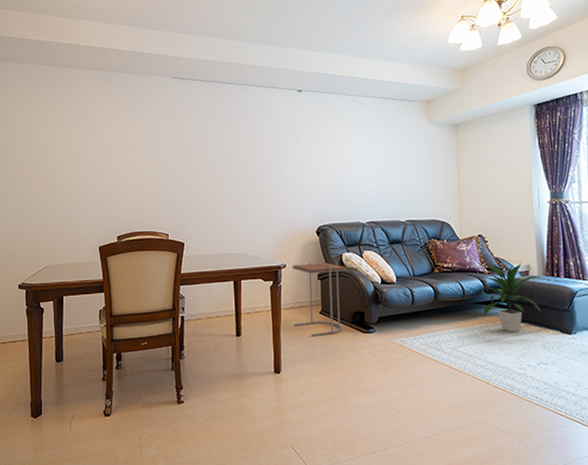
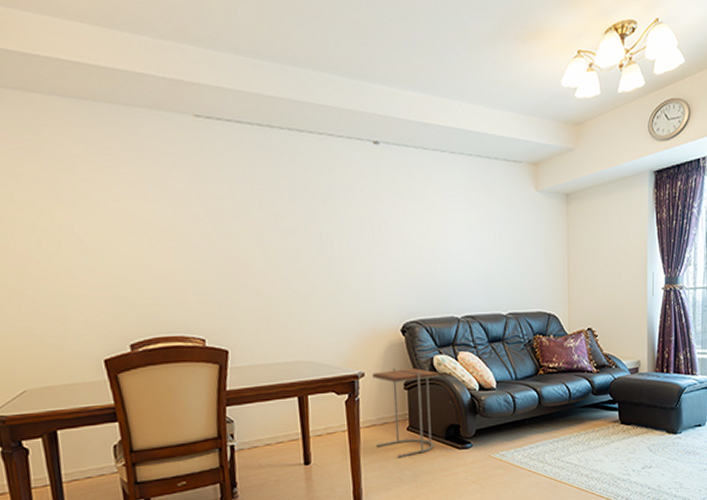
indoor plant: present [483,263,541,333] -> none [590,359,650,437]

